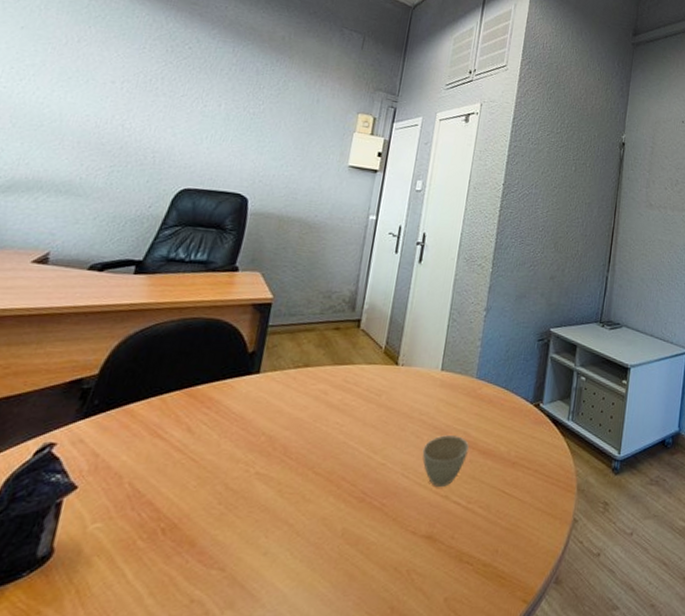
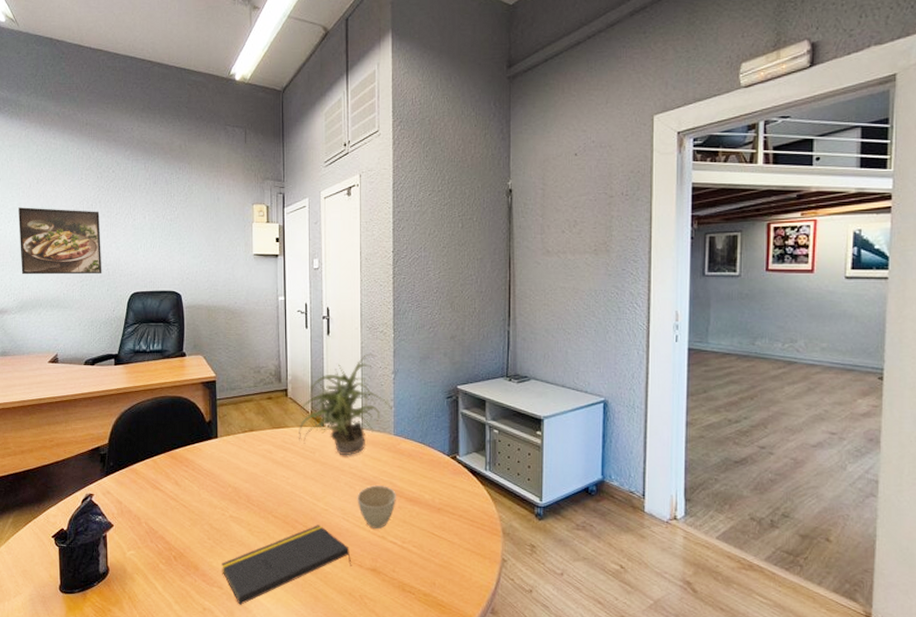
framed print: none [21,65,160,161] -> present [18,207,102,275]
notepad: none [229,483,404,592] -> present [222,525,352,605]
potted plant: none [364,287,479,401] -> present [299,353,392,456]

